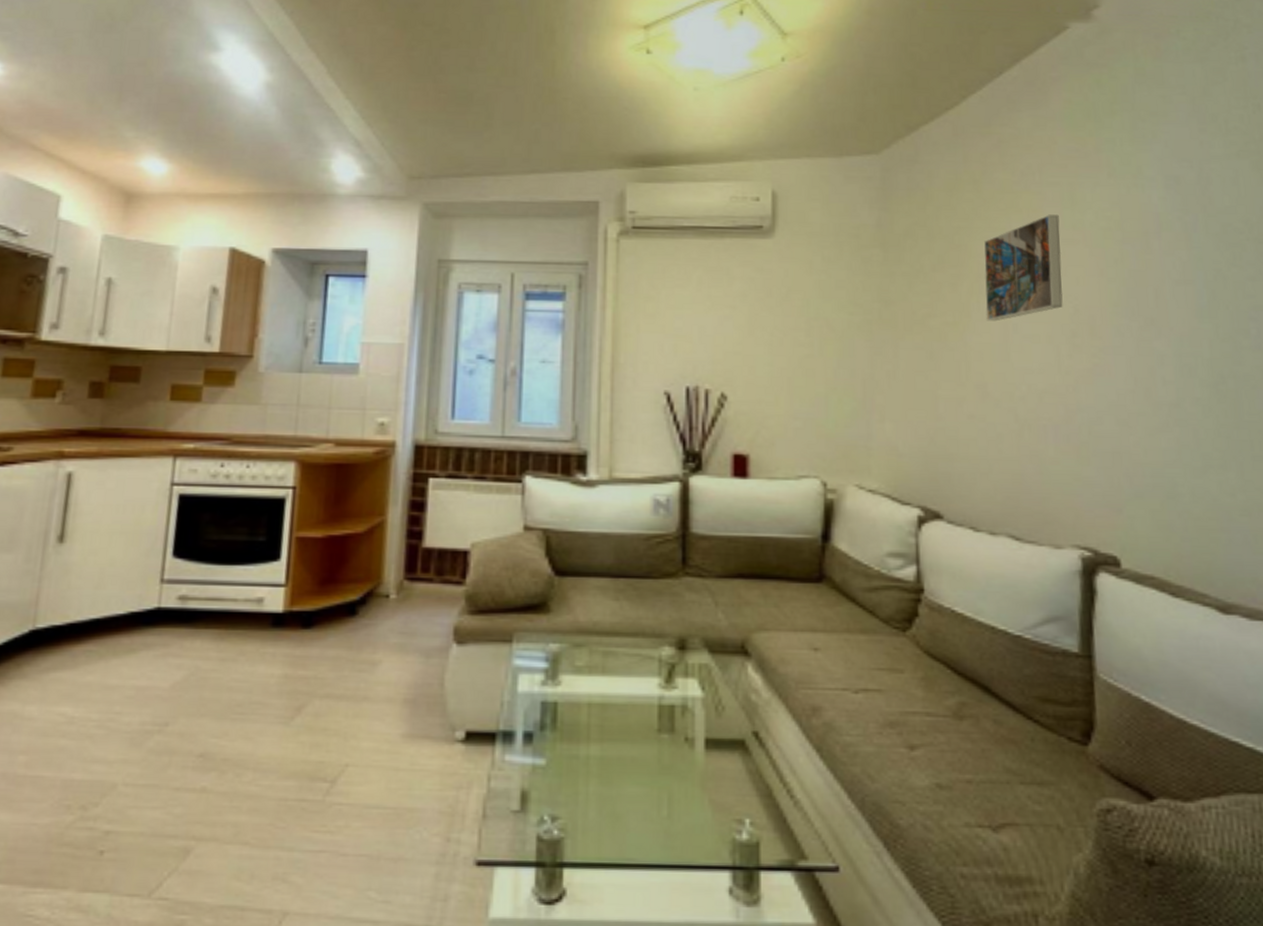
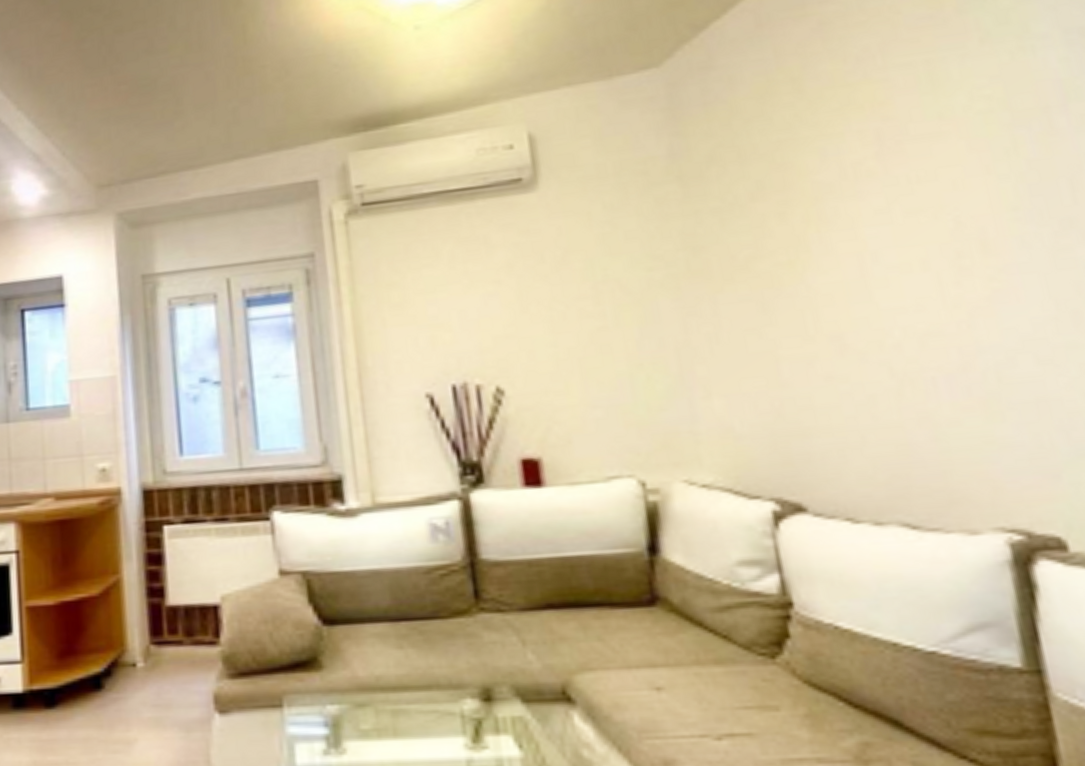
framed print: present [984,214,1063,322] -> none [816,103,939,254]

